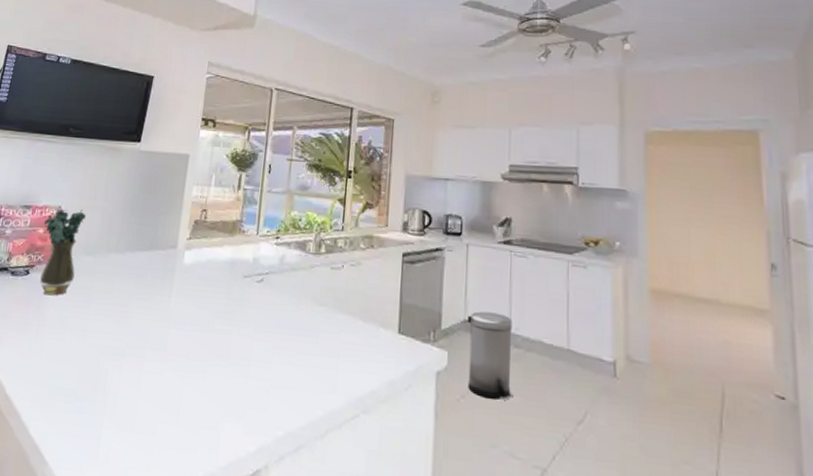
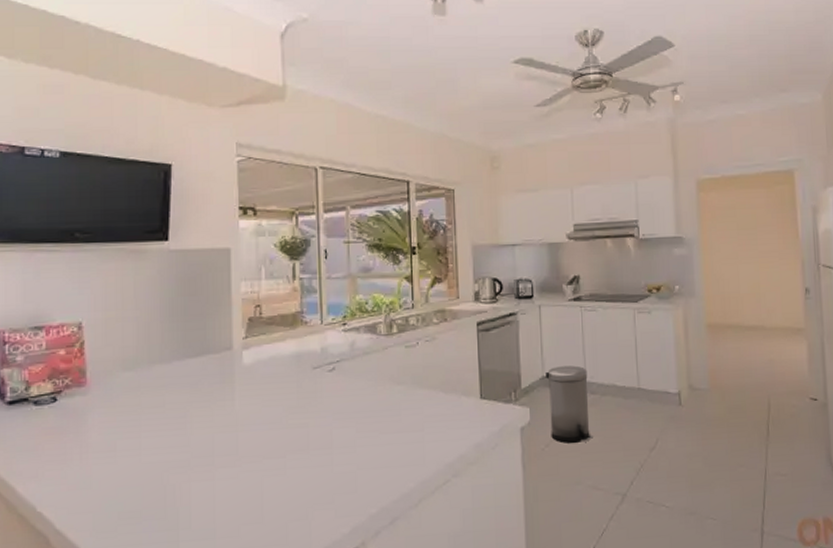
vase: present [40,206,86,296] -> none [64,322,115,420]

